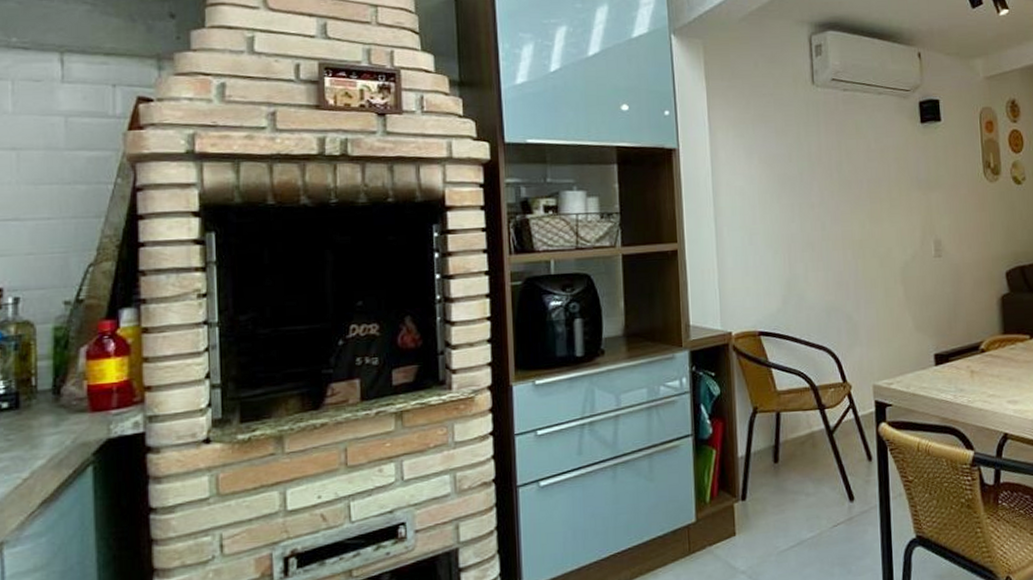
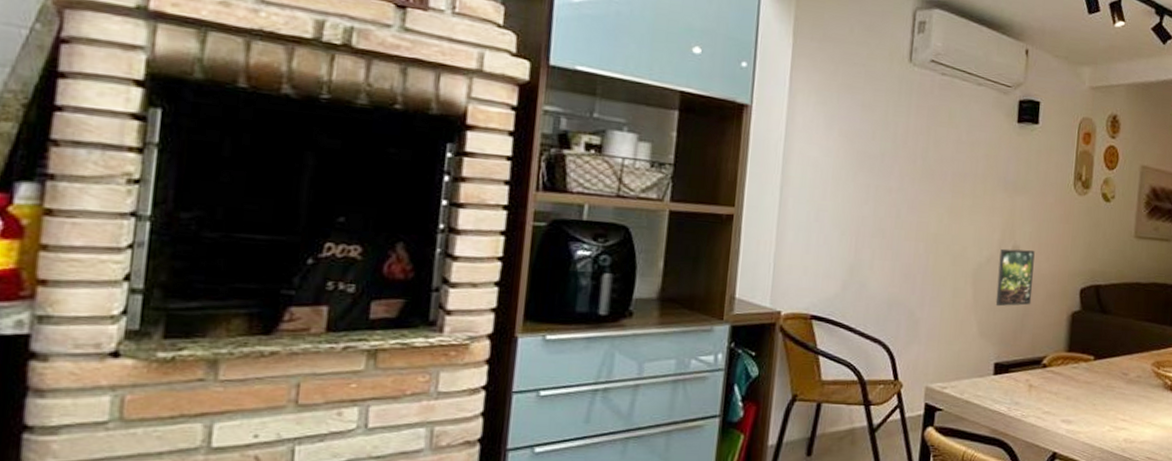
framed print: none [923,241,961,300] -> present [995,248,1035,307]

